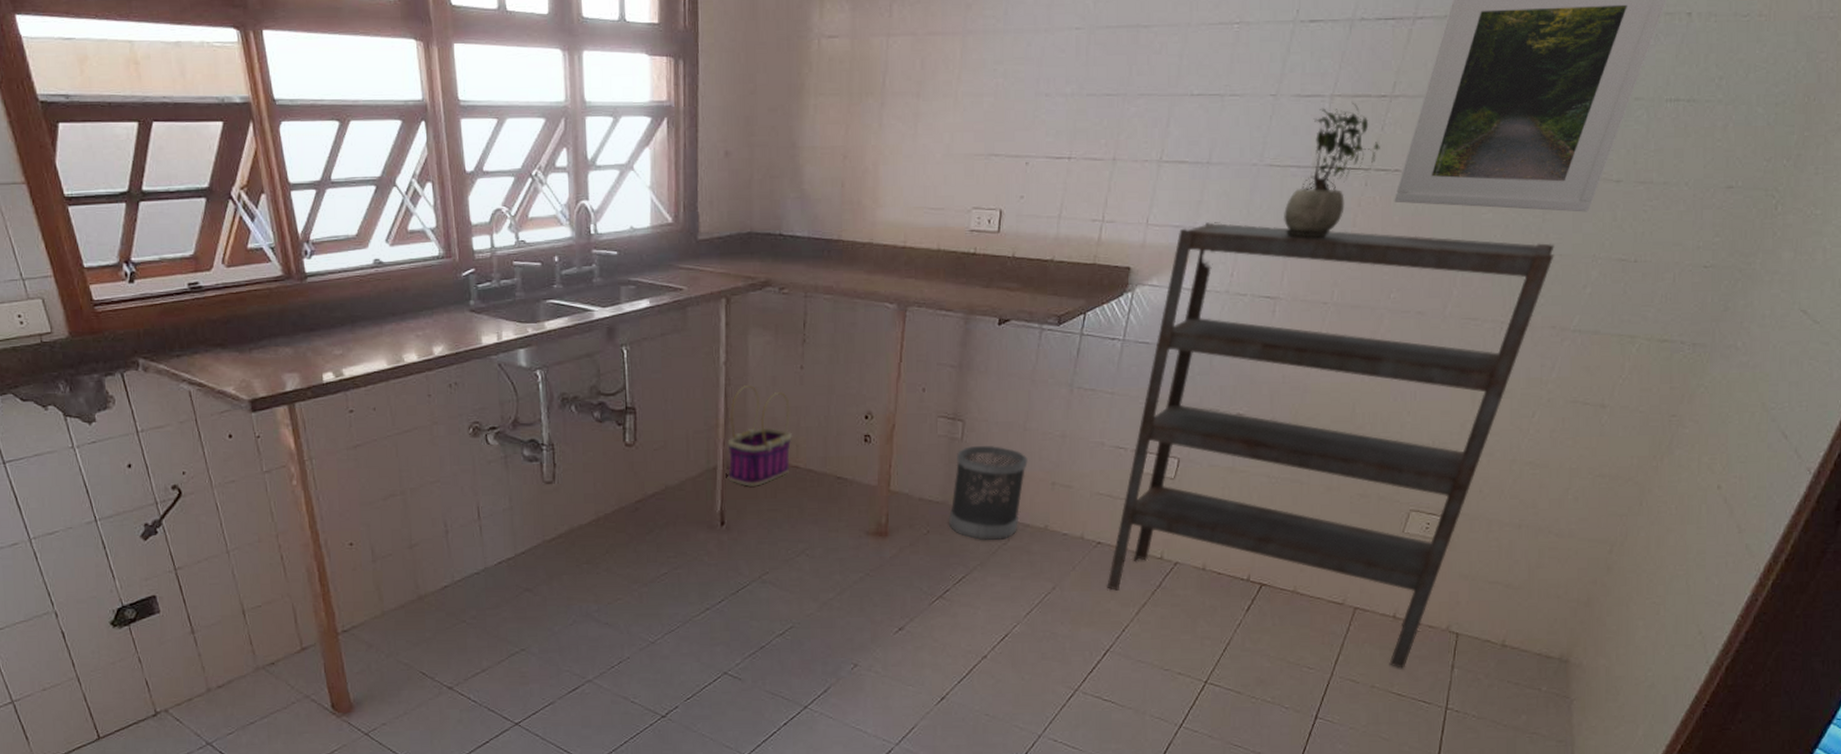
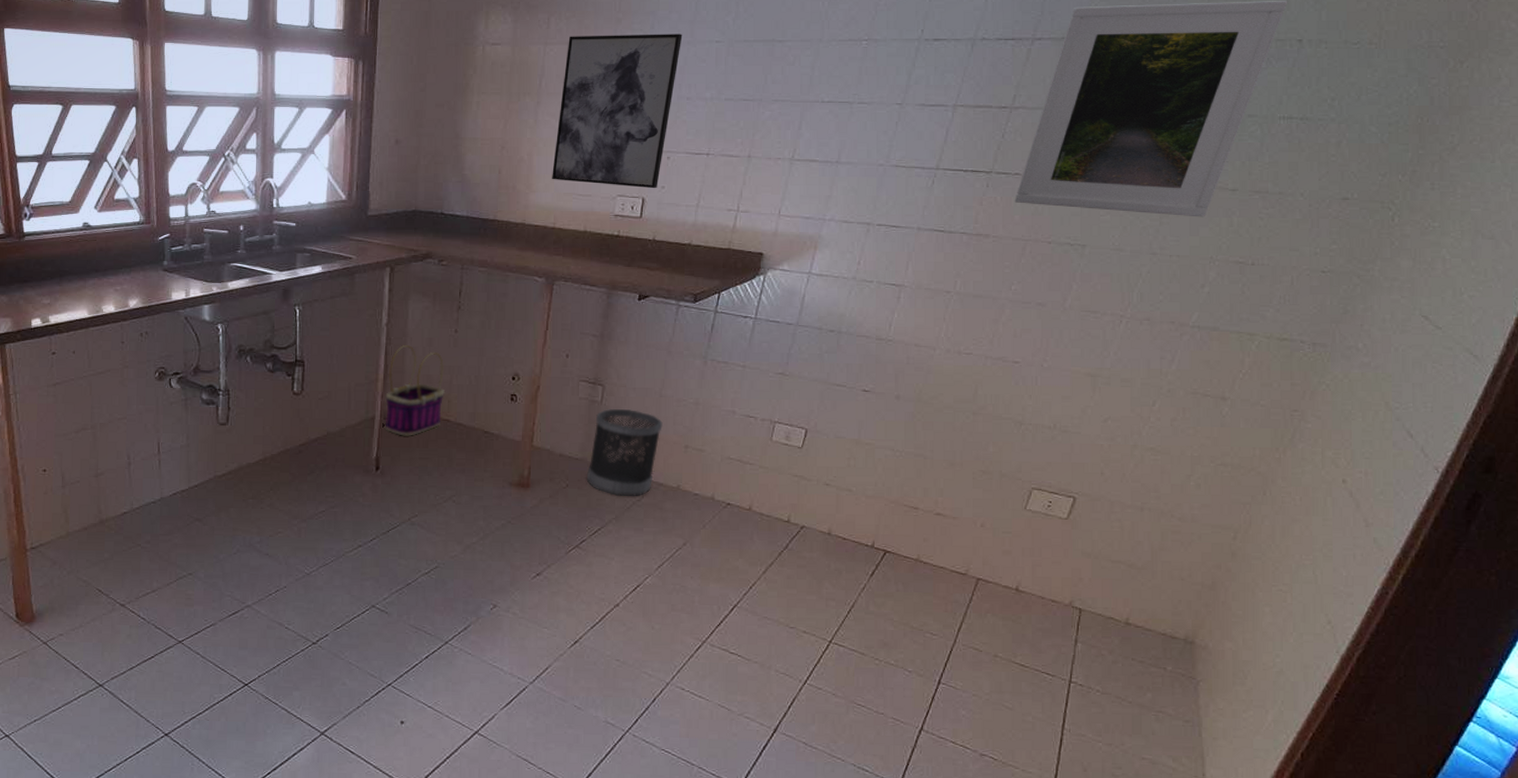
wall art: none [900,20,1039,199] -> present [552,34,683,189]
shelving unit: present [1107,222,1554,669] -> none [735,215,1172,640]
potted plant: present [1283,102,1380,239] -> none [908,112,1001,234]

